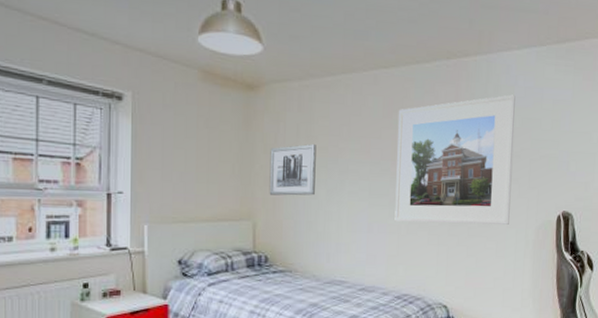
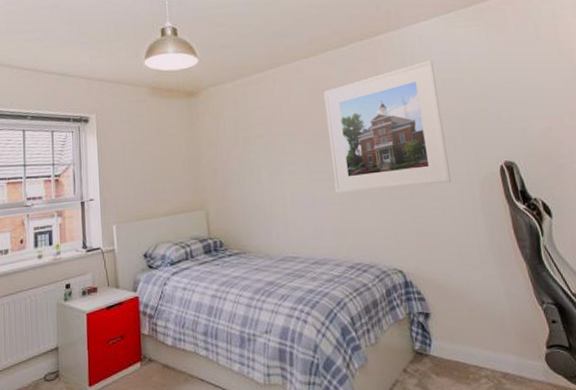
wall art: present [269,143,316,196] -> none [213,133,258,185]

